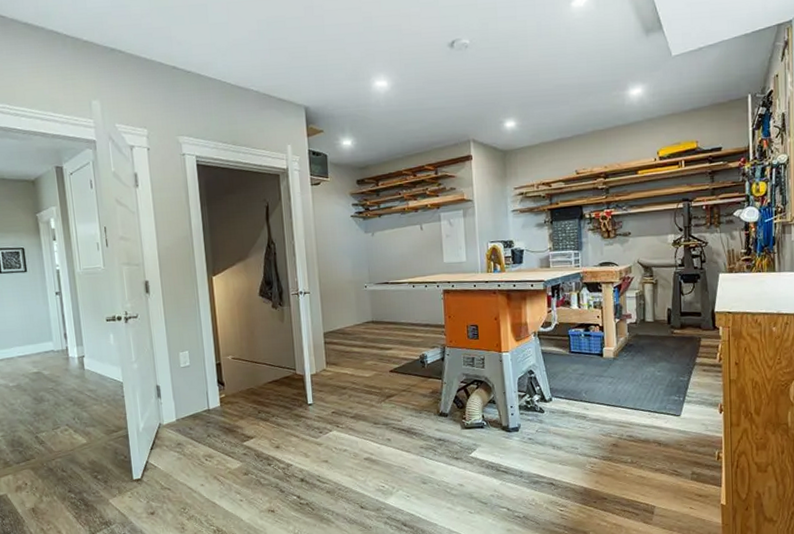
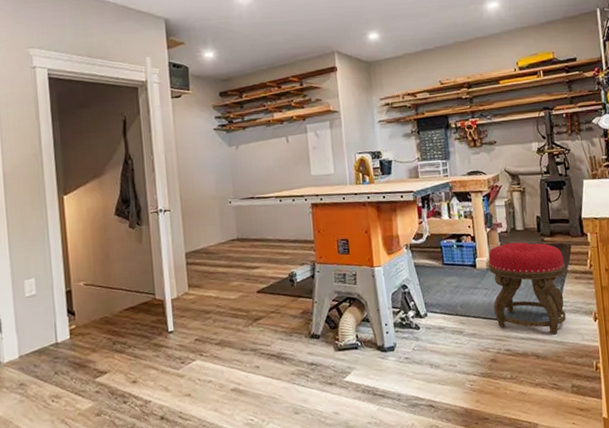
stool: none [616,333,694,423] -> present [488,242,566,334]

